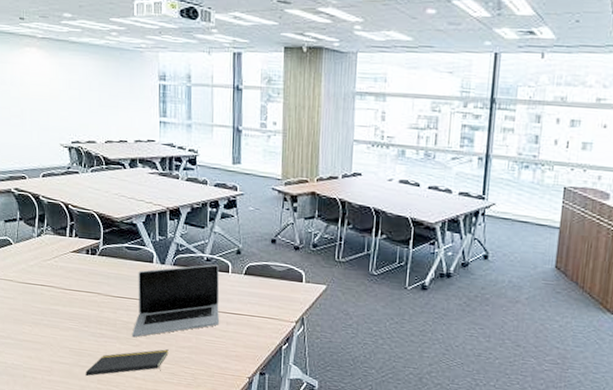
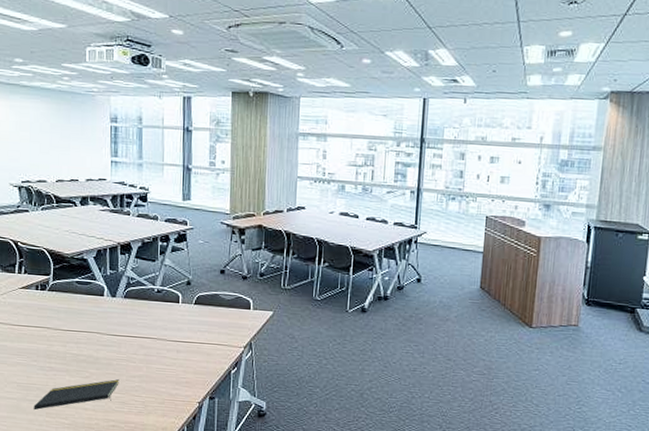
laptop: present [132,264,220,338] -> none [82,295,170,369]

